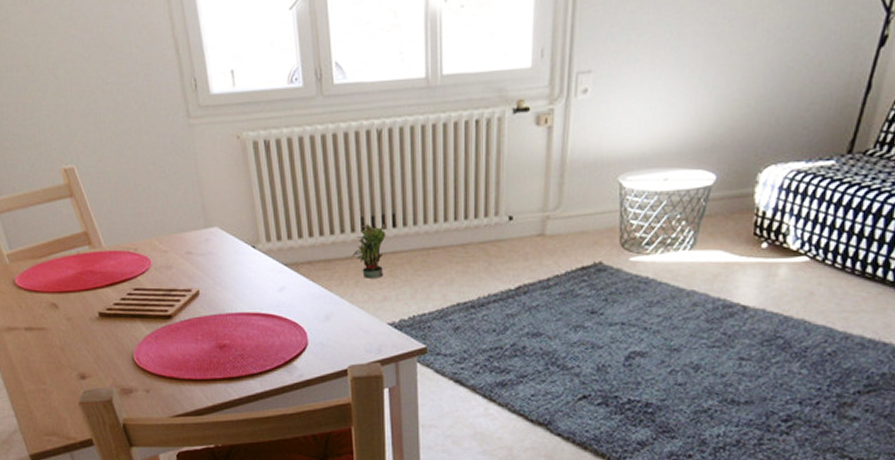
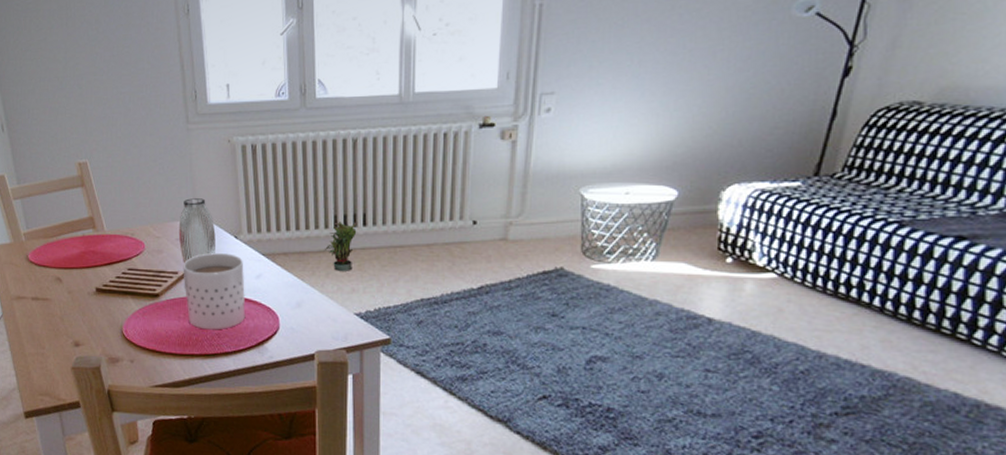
vase: none [187,204,232,280] -> present [178,198,216,264]
mug: none [196,266,271,351] -> present [183,253,246,330]

